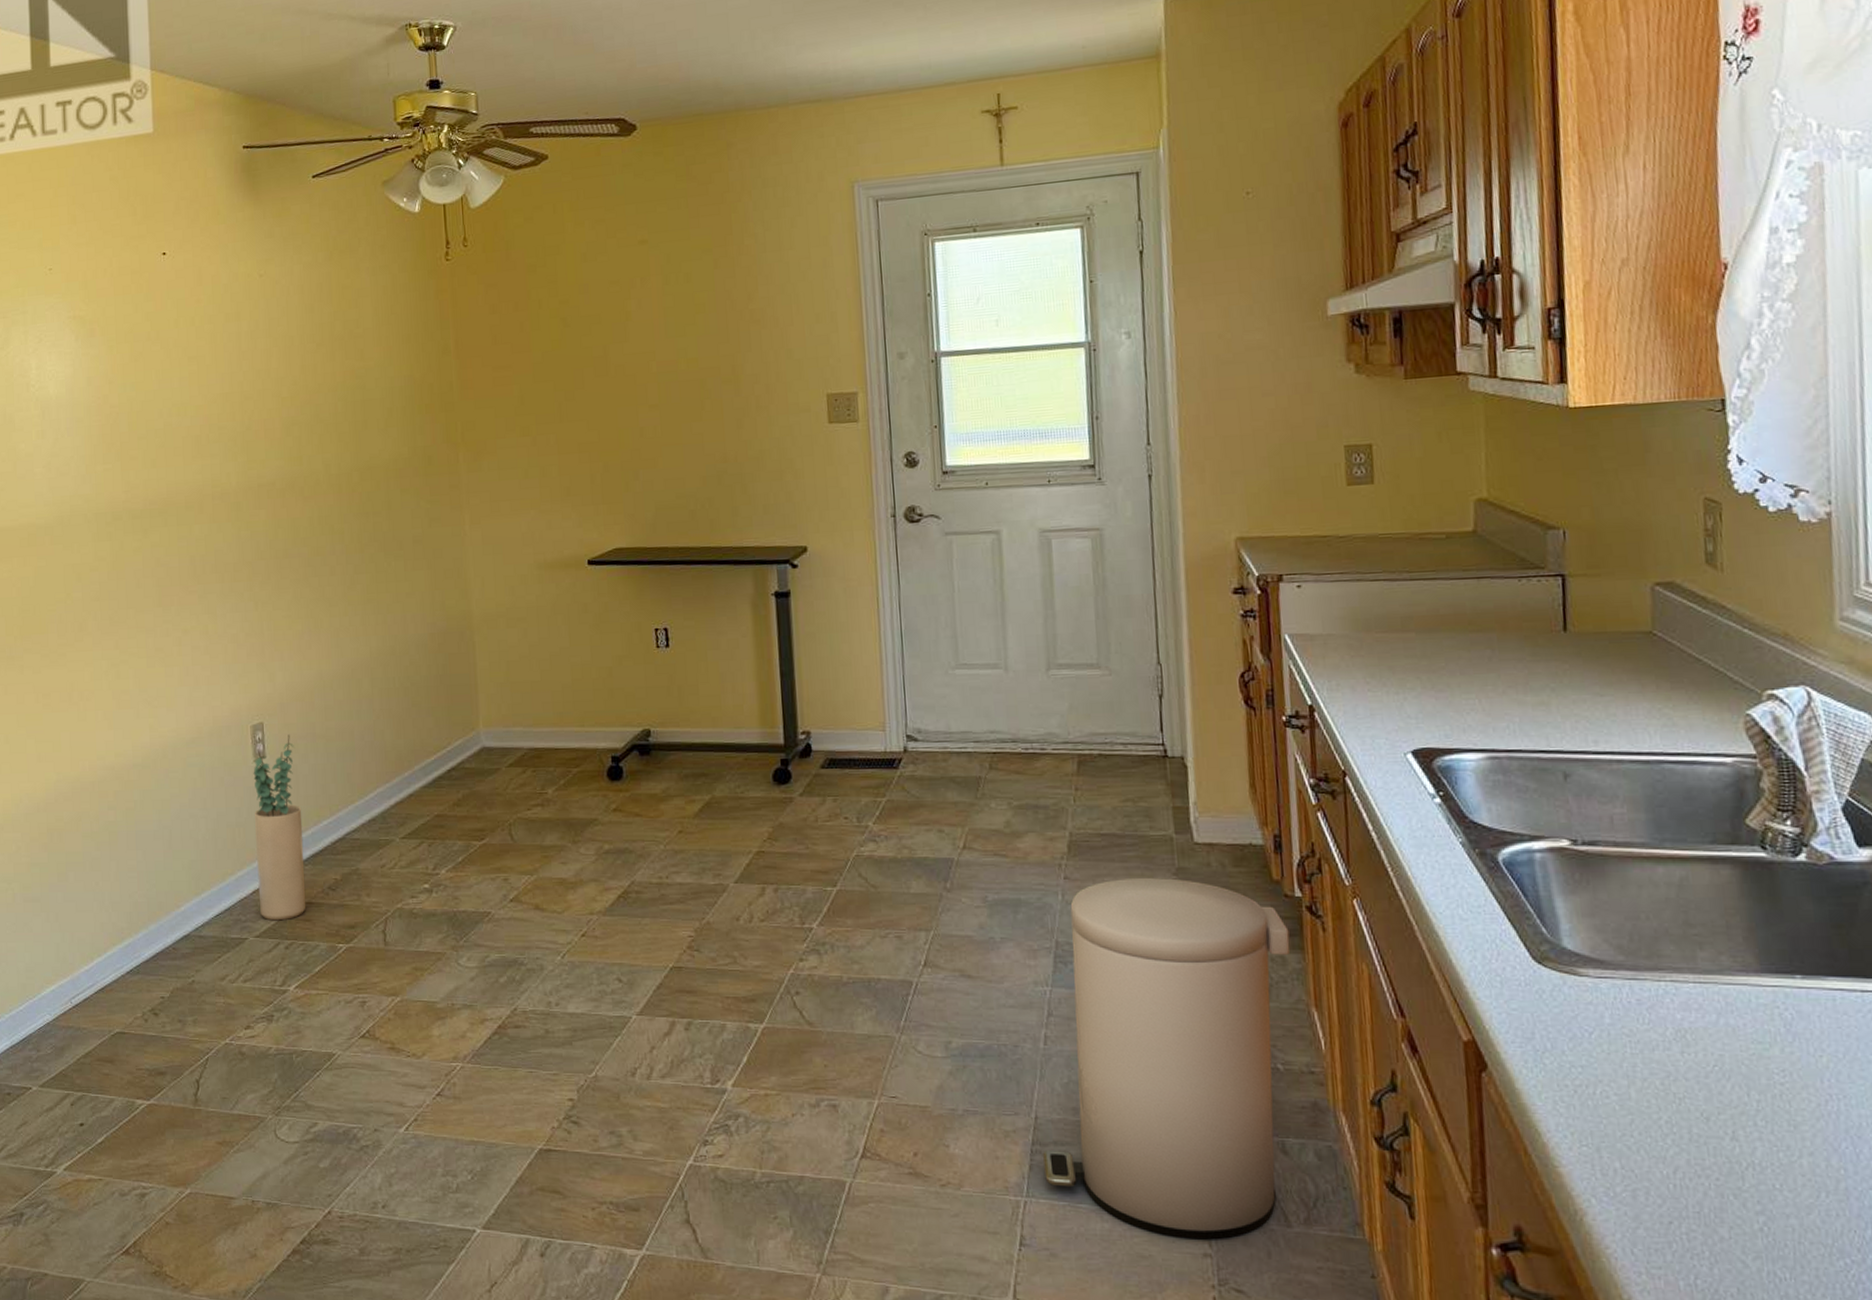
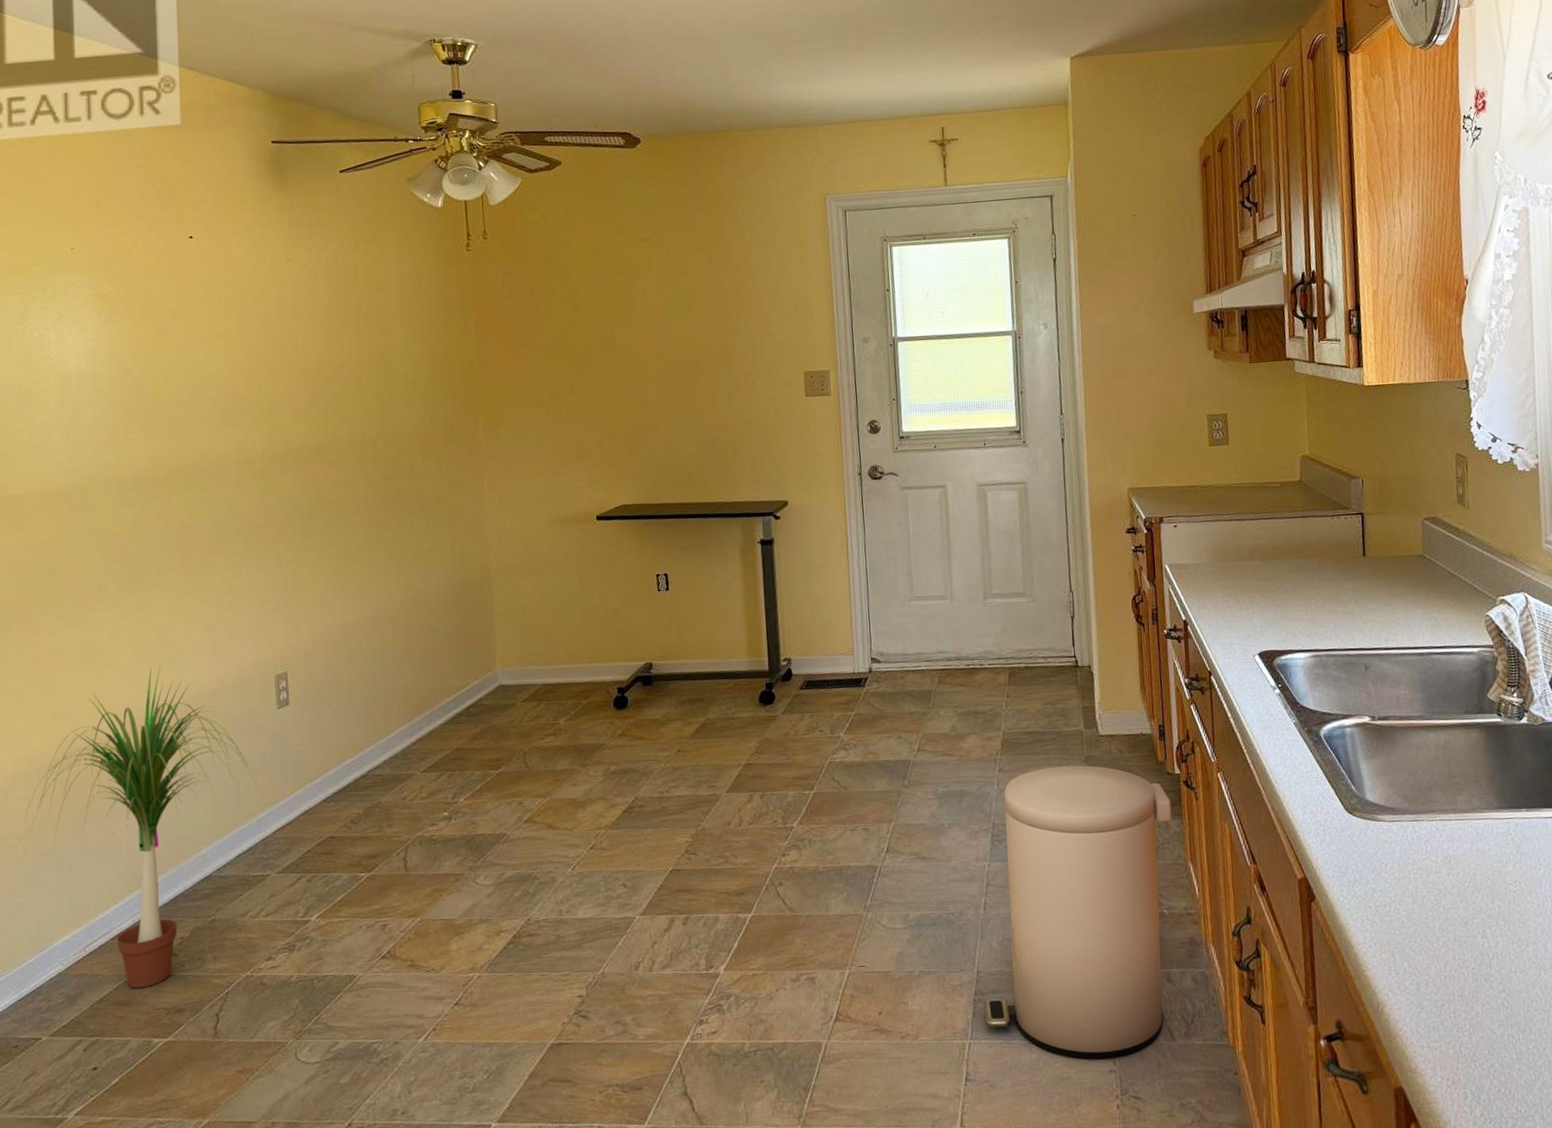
potted plant: none [13,711,233,1046] -> present [24,666,255,989]
vase: present [253,735,307,921] -> none [276,682,329,857]

